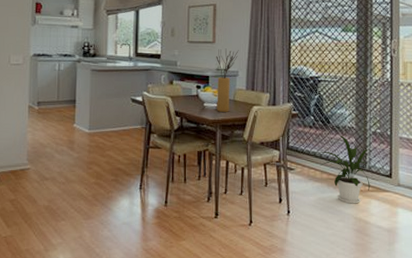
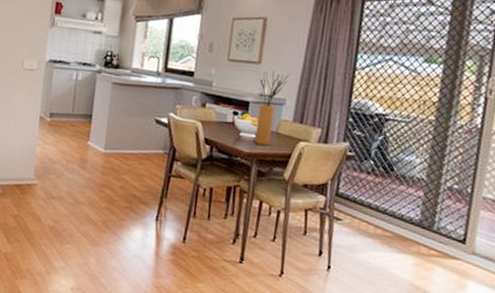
house plant: present [313,135,372,204] -> none [368,186,444,269]

